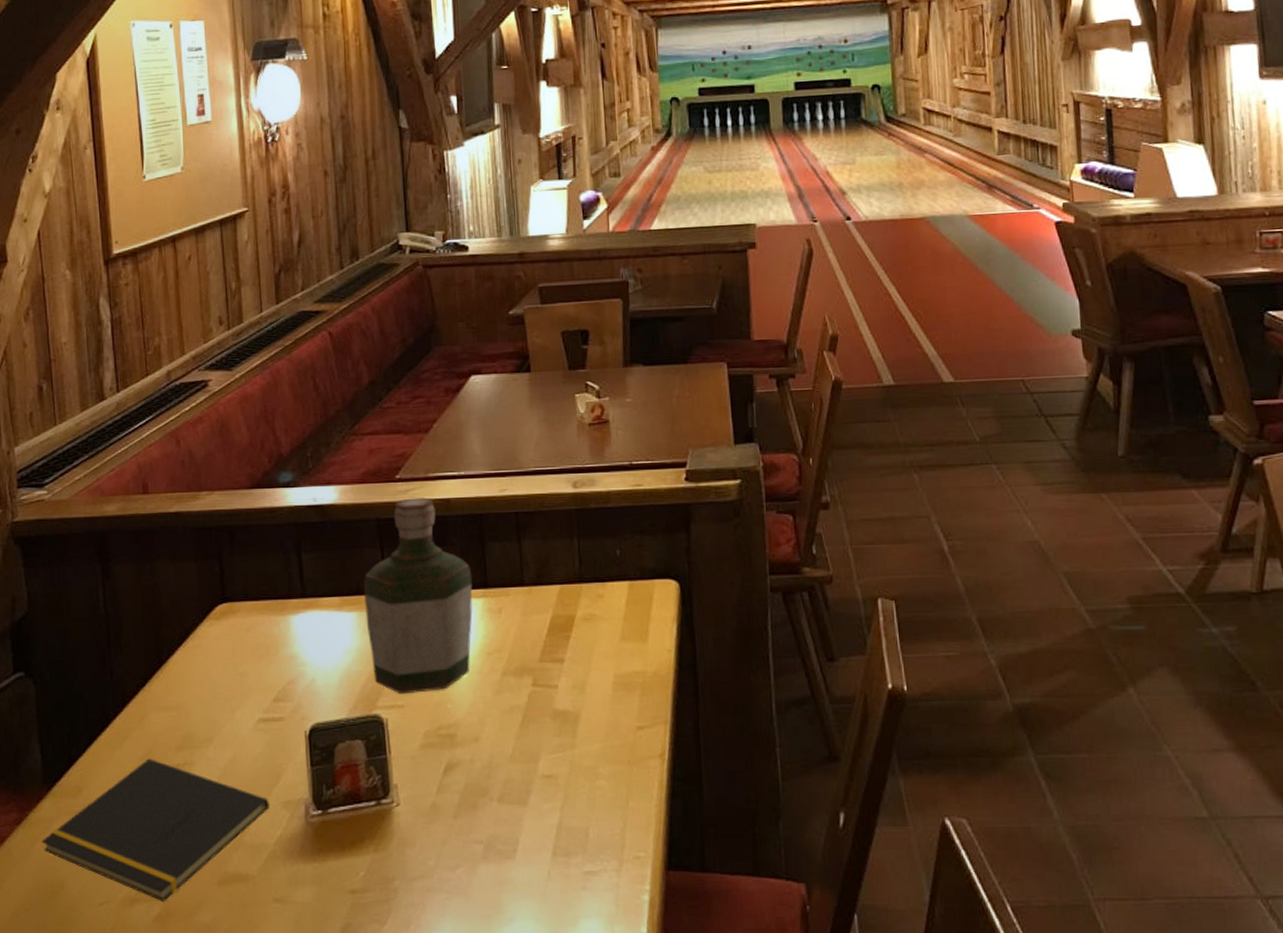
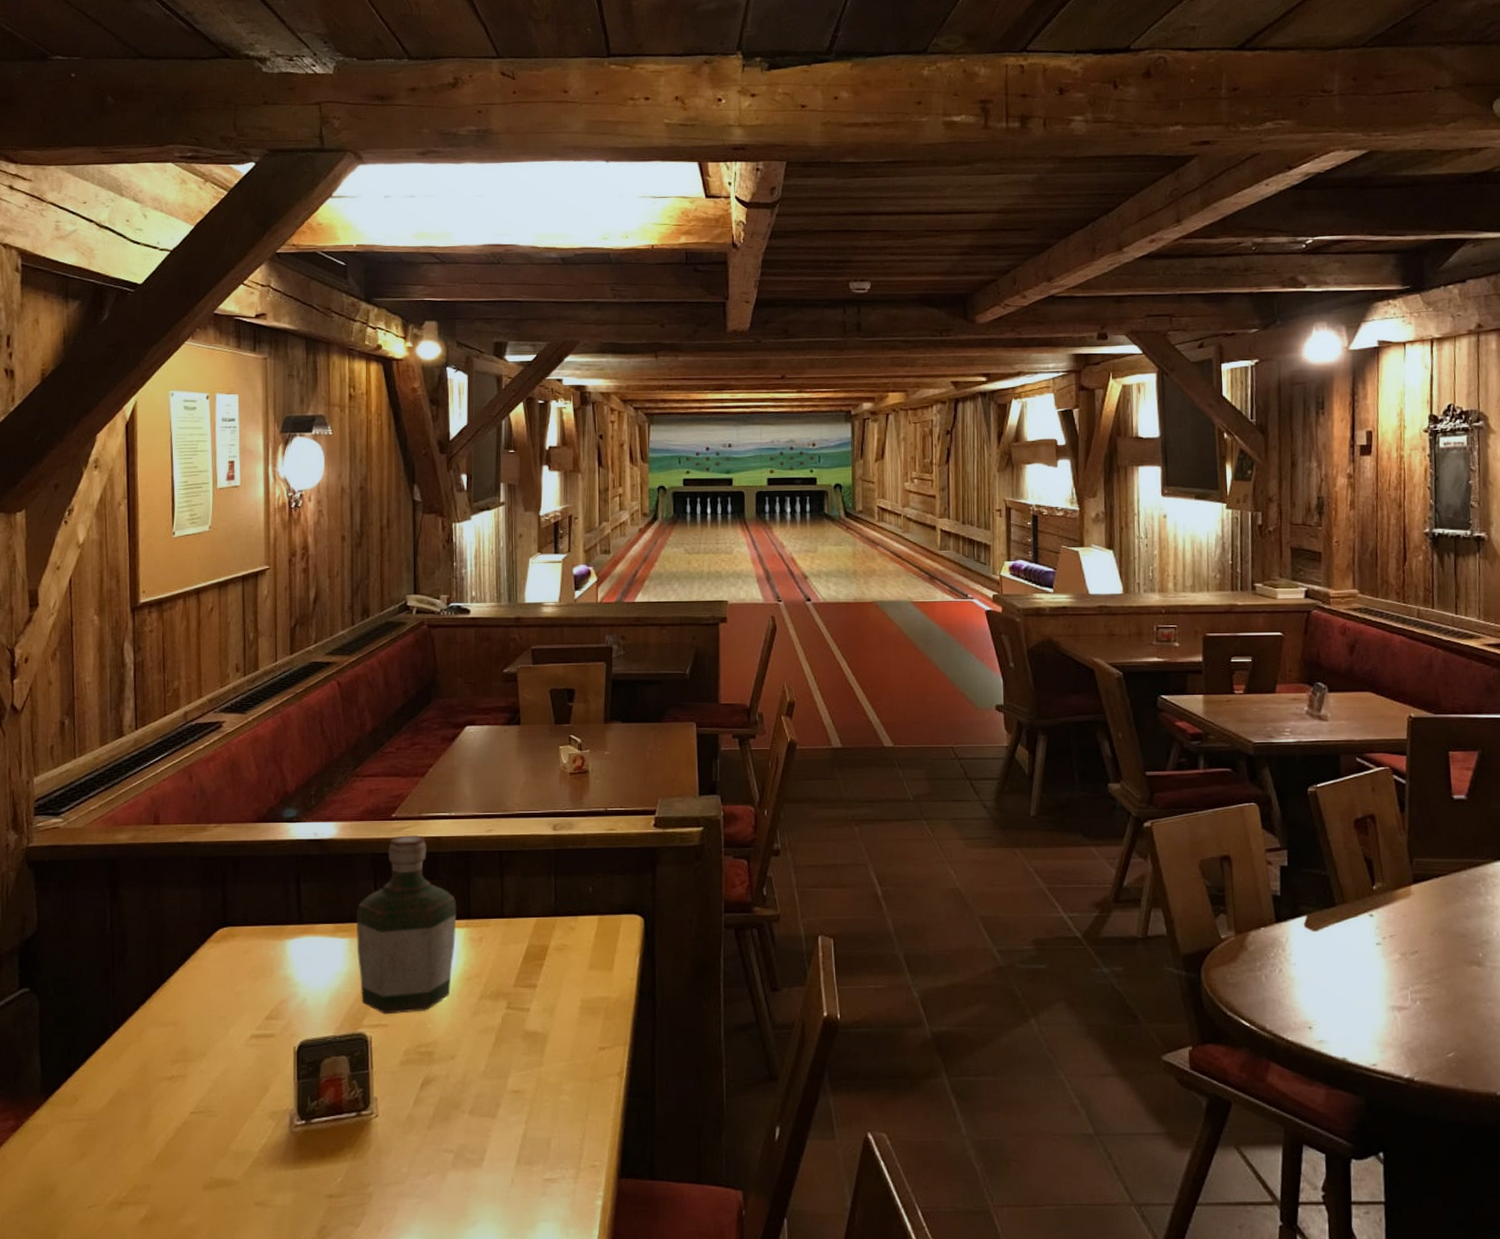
notepad: present [41,758,271,901] -> none [36,1070,257,1205]

